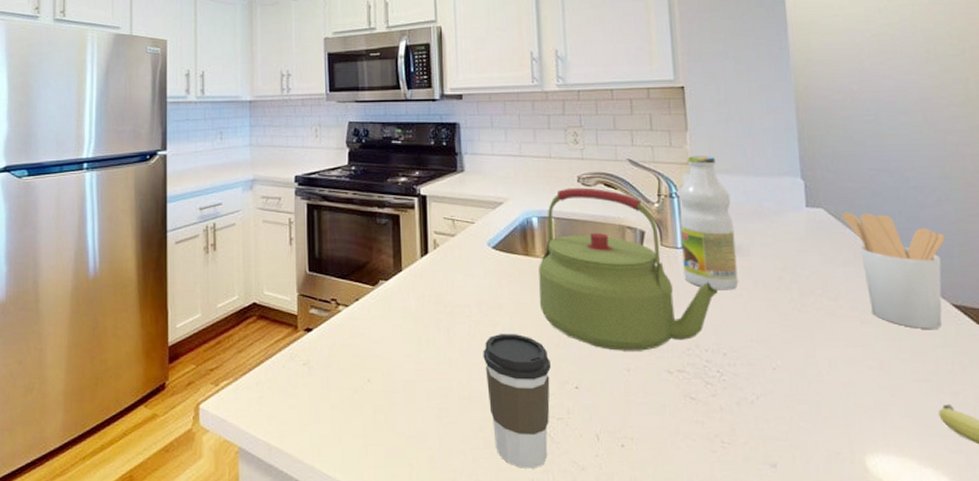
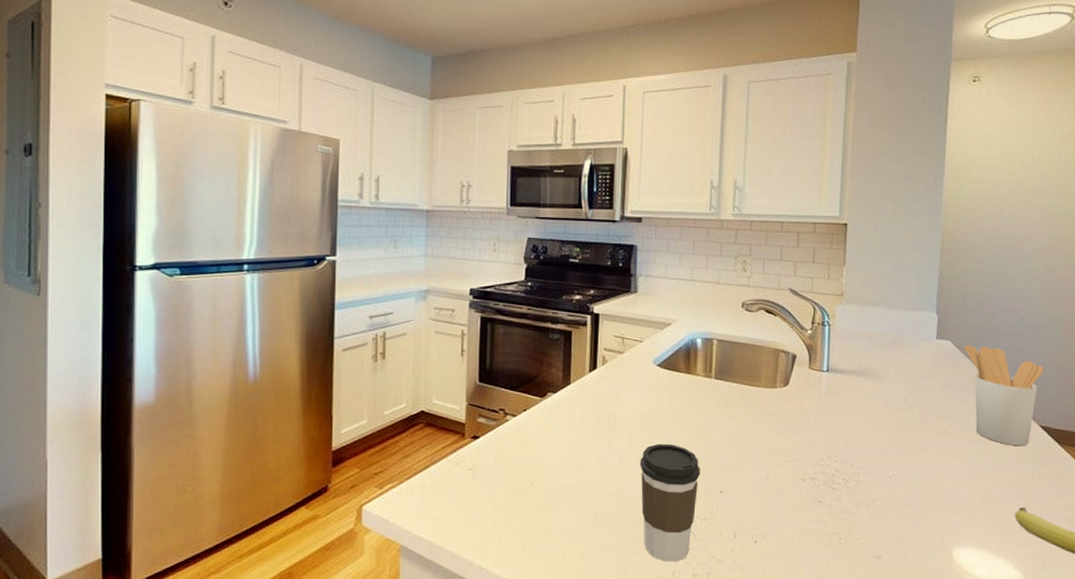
kettle: present [538,187,718,351] -> none [695,312,853,461]
bottle: present [678,156,739,291] -> none [826,288,874,410]

